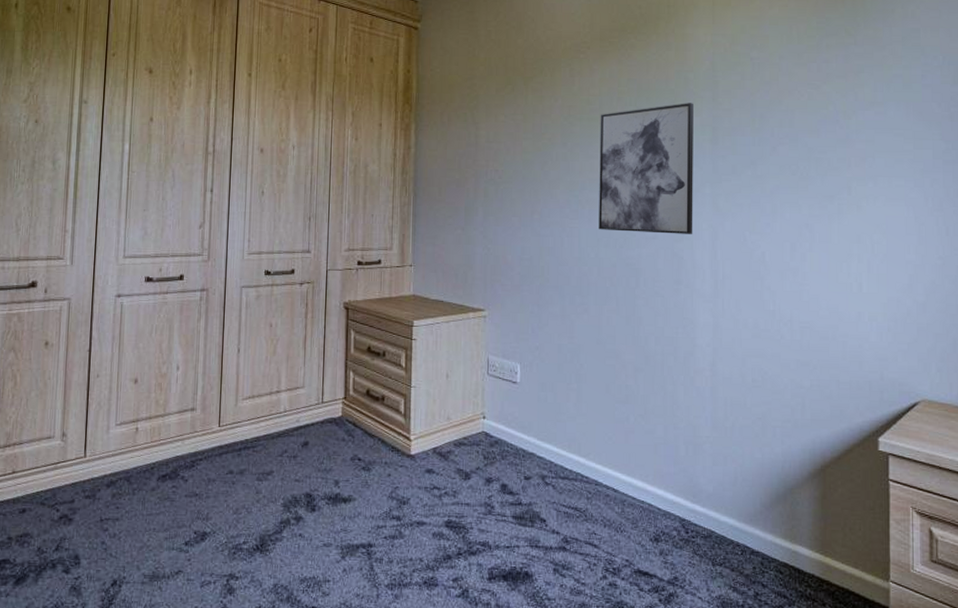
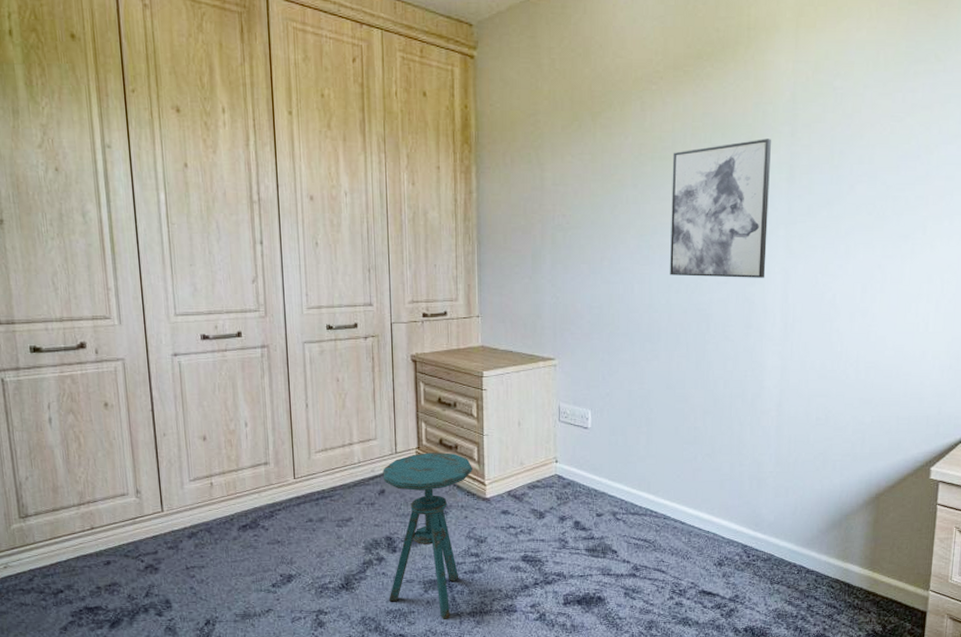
side table: none [304,403,399,593] -> present [383,452,474,620]

